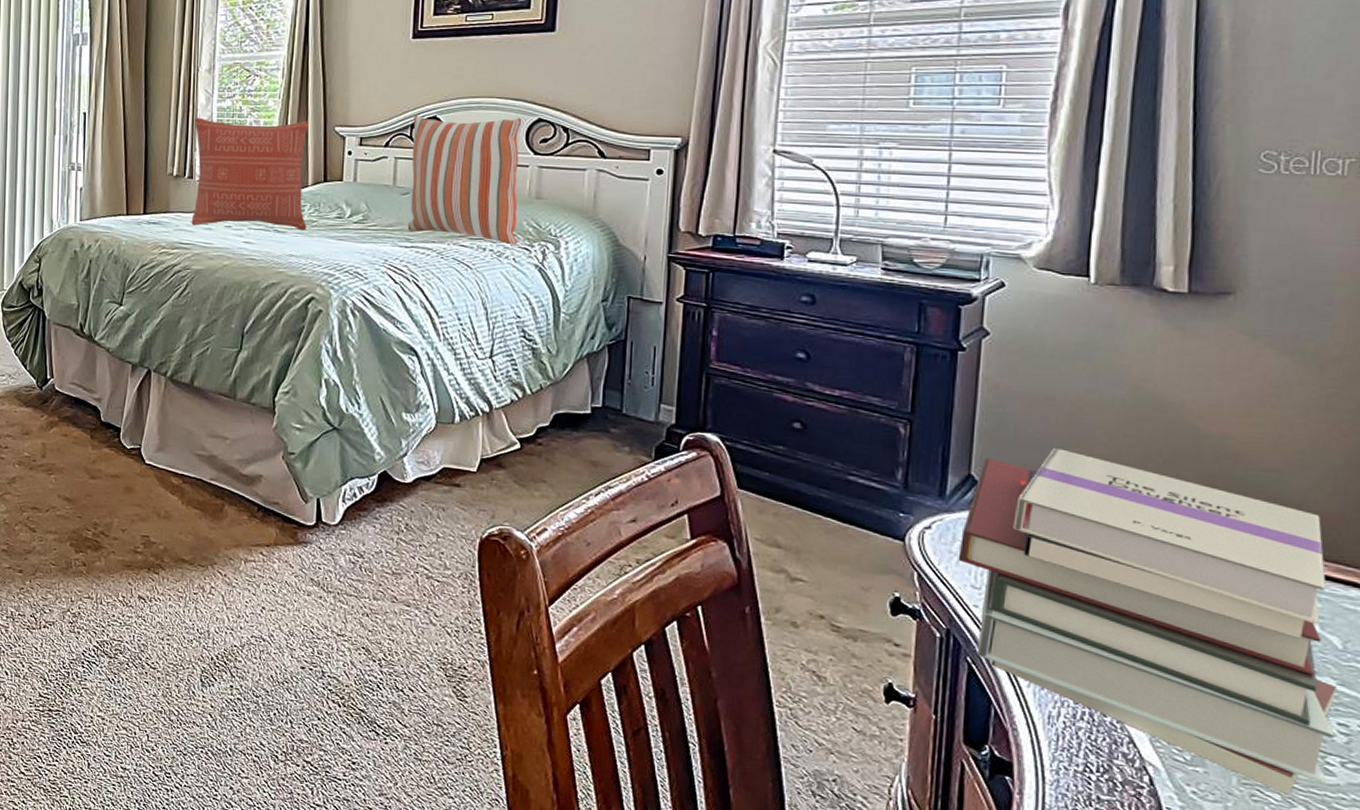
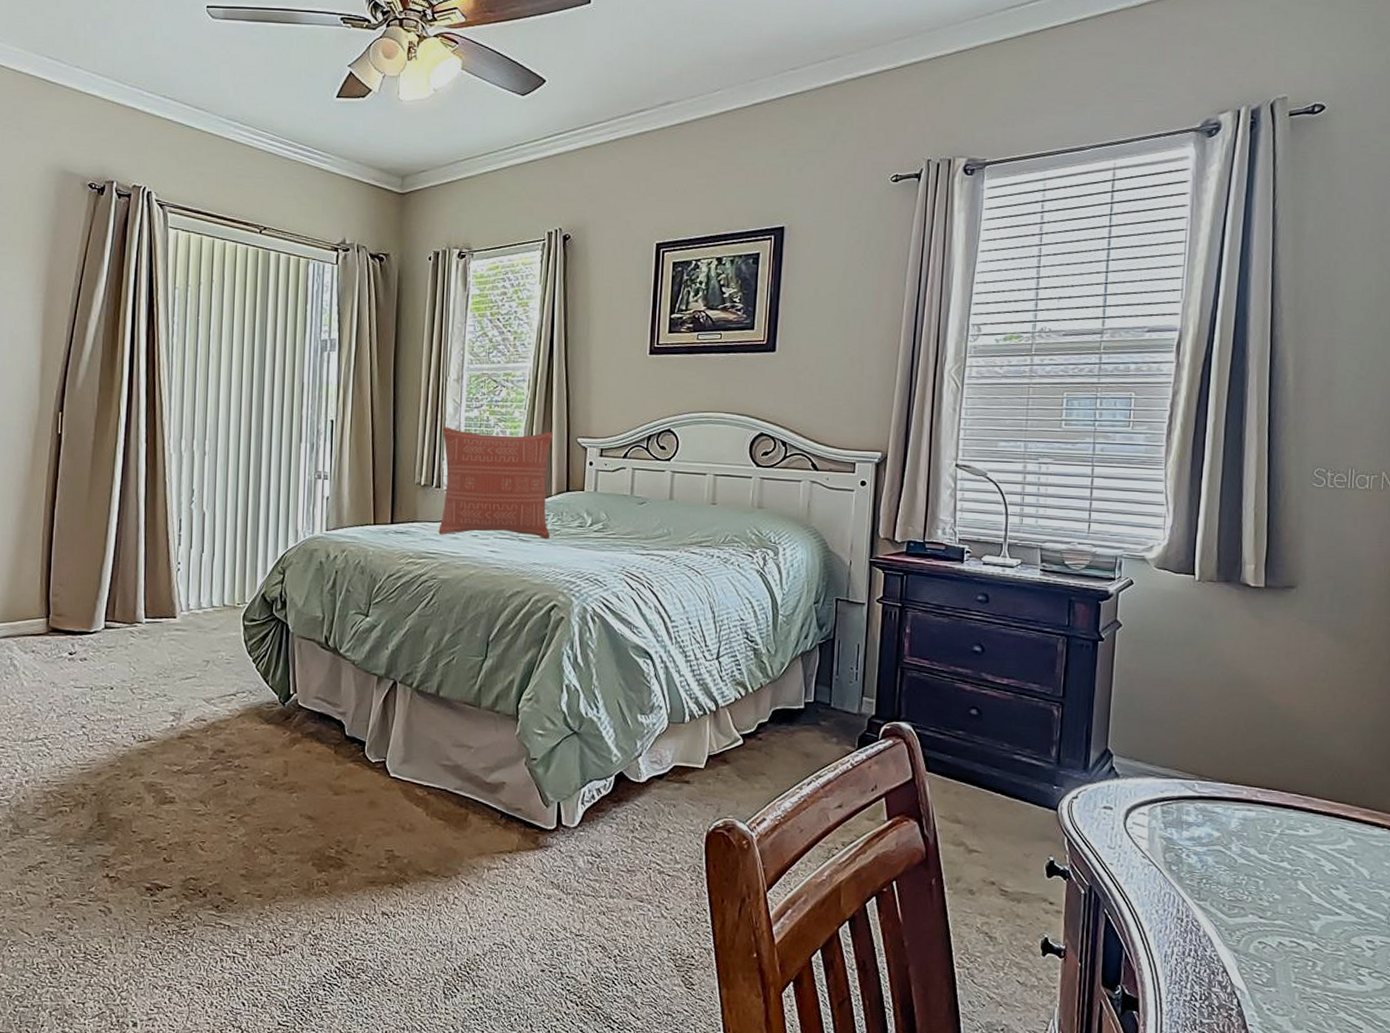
pillow: present [407,114,522,245] -> none [643,427,746,552]
books: present [958,448,1336,795] -> none [1098,723,1366,1004]

